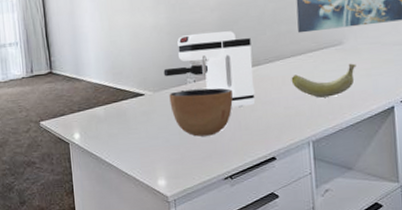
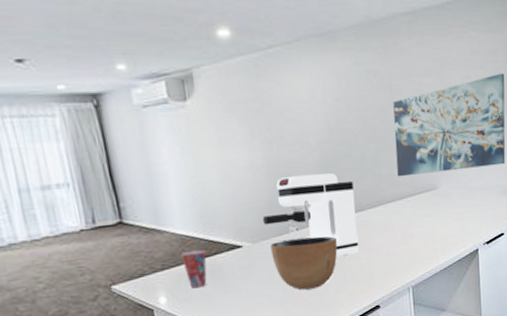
cup: none [94,96,114,128] -> present [181,249,207,289]
banana: present [291,63,356,98] -> none [392,208,448,243]

